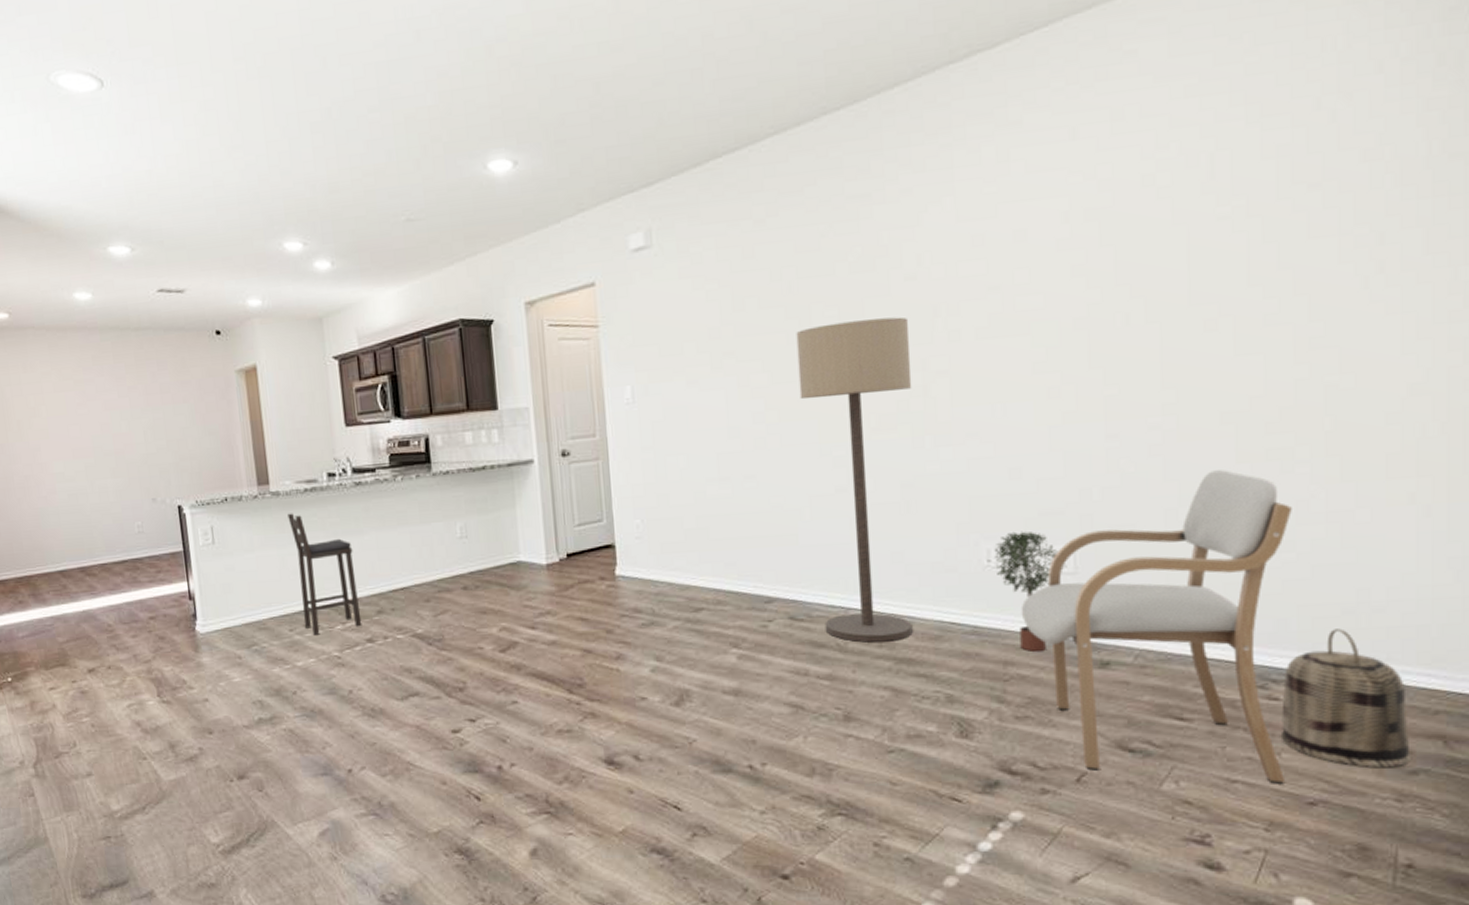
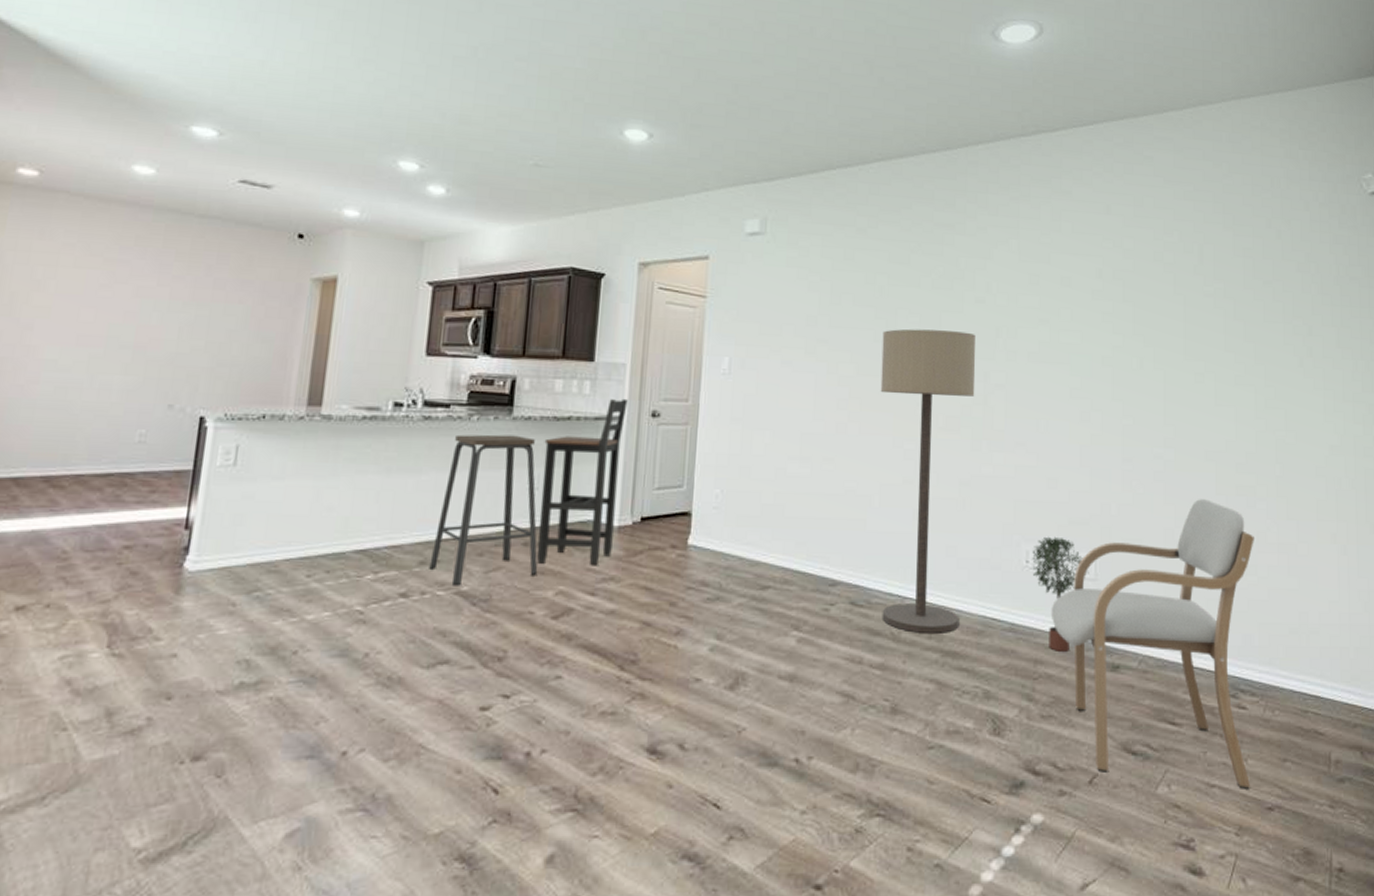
bar stool: present [288,513,362,635] -> none [326,441,406,584]
bar stool: none [385,490,480,630] -> present [429,434,538,586]
bar stool: none [465,441,544,604] -> present [536,398,628,566]
basket: present [1280,628,1413,768] -> none [1247,646,1340,776]

